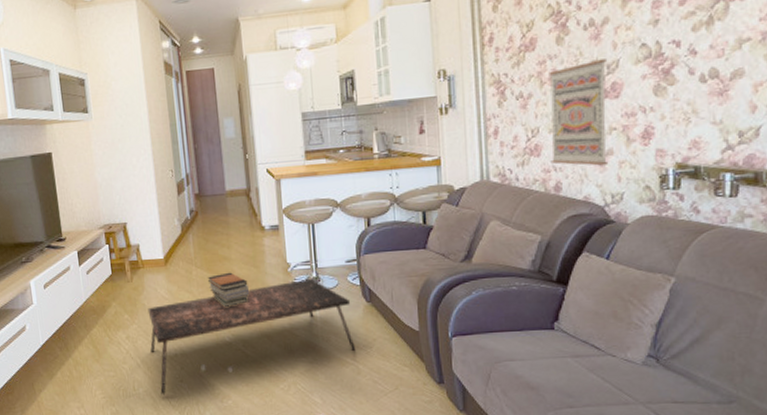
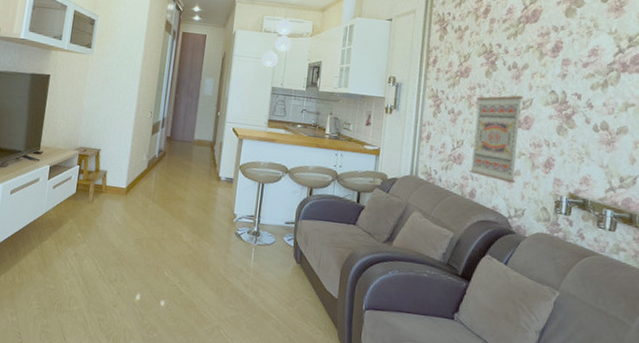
coffee table: present [147,278,356,395] -> none [93,230,283,317]
book stack: present [207,272,249,307] -> none [160,211,196,244]

